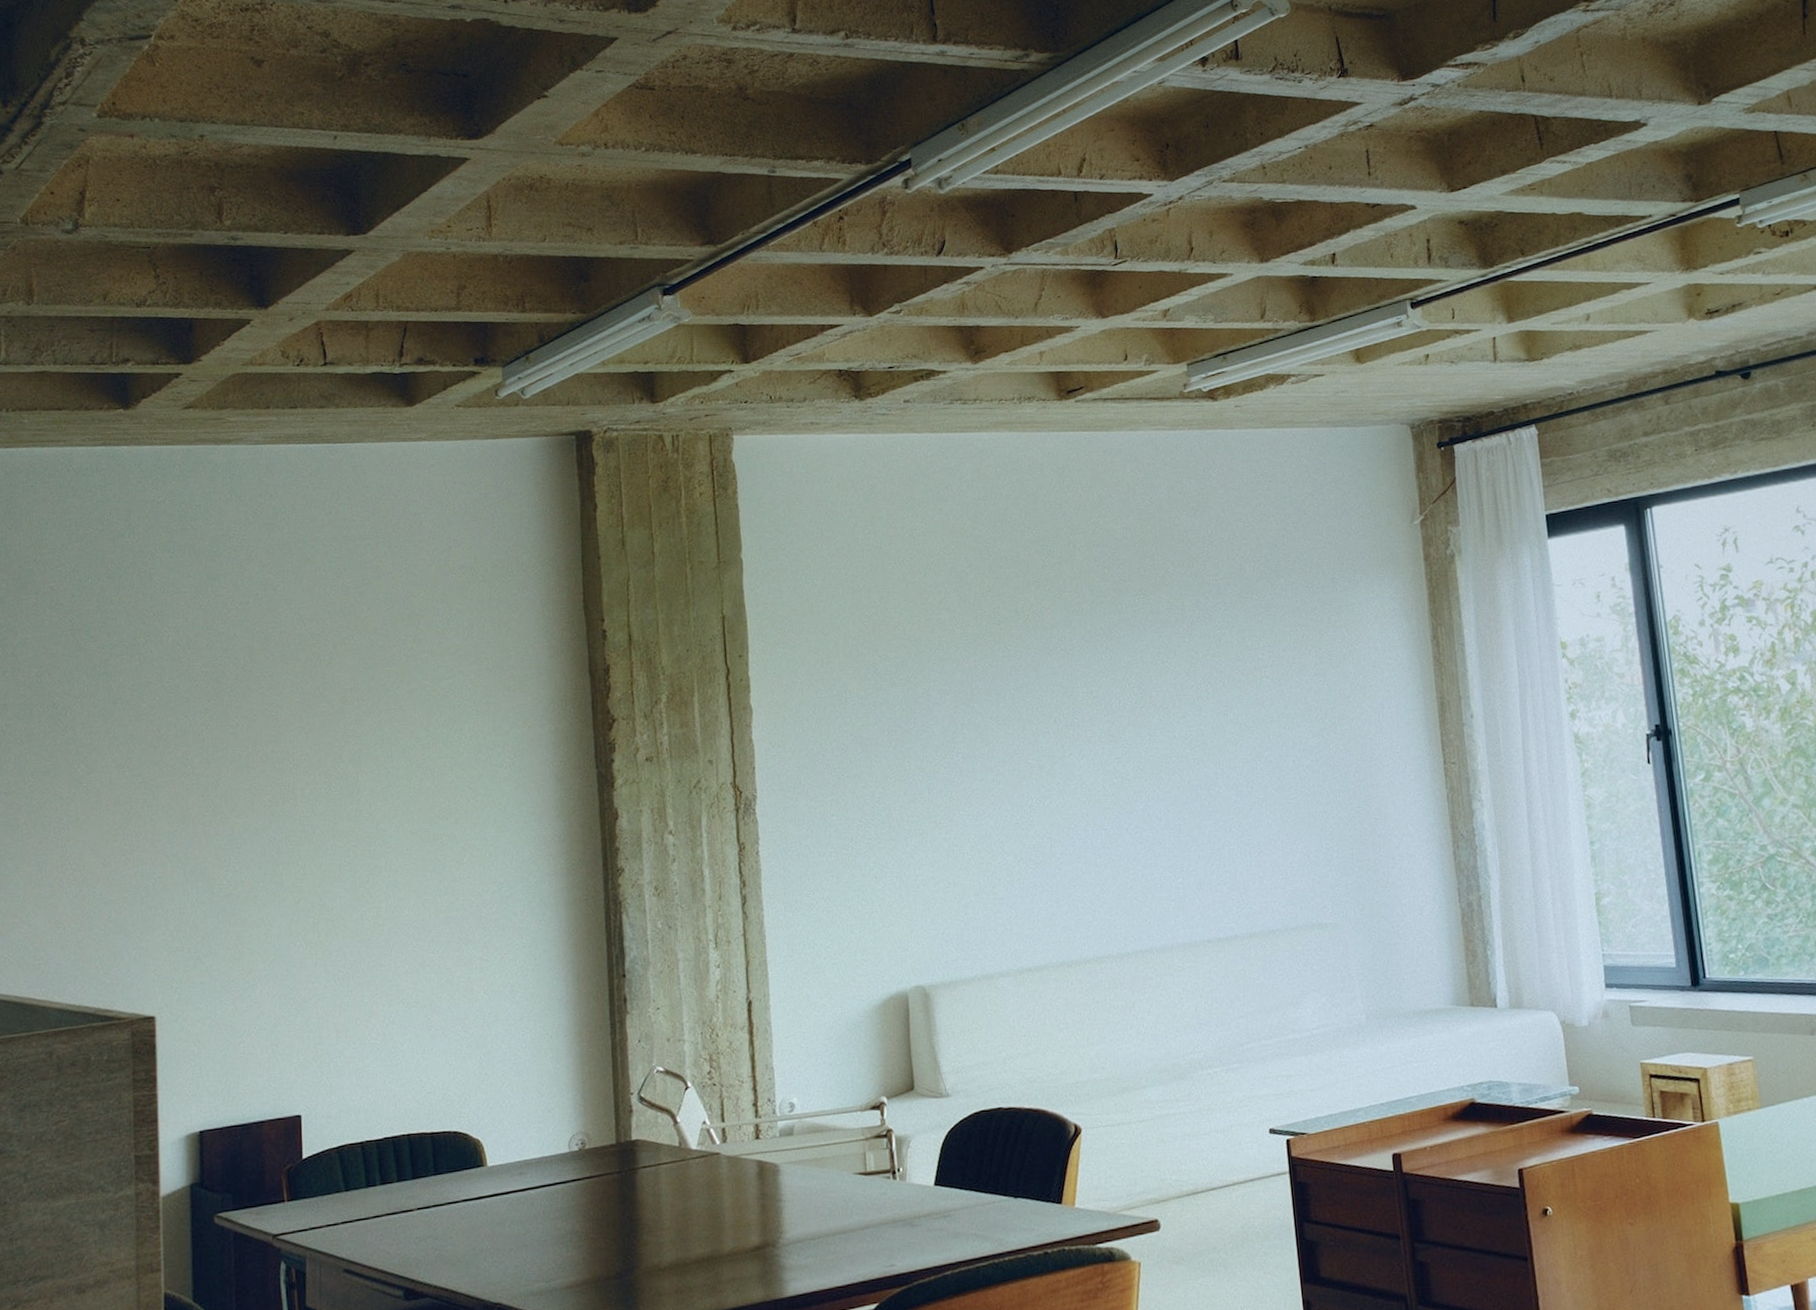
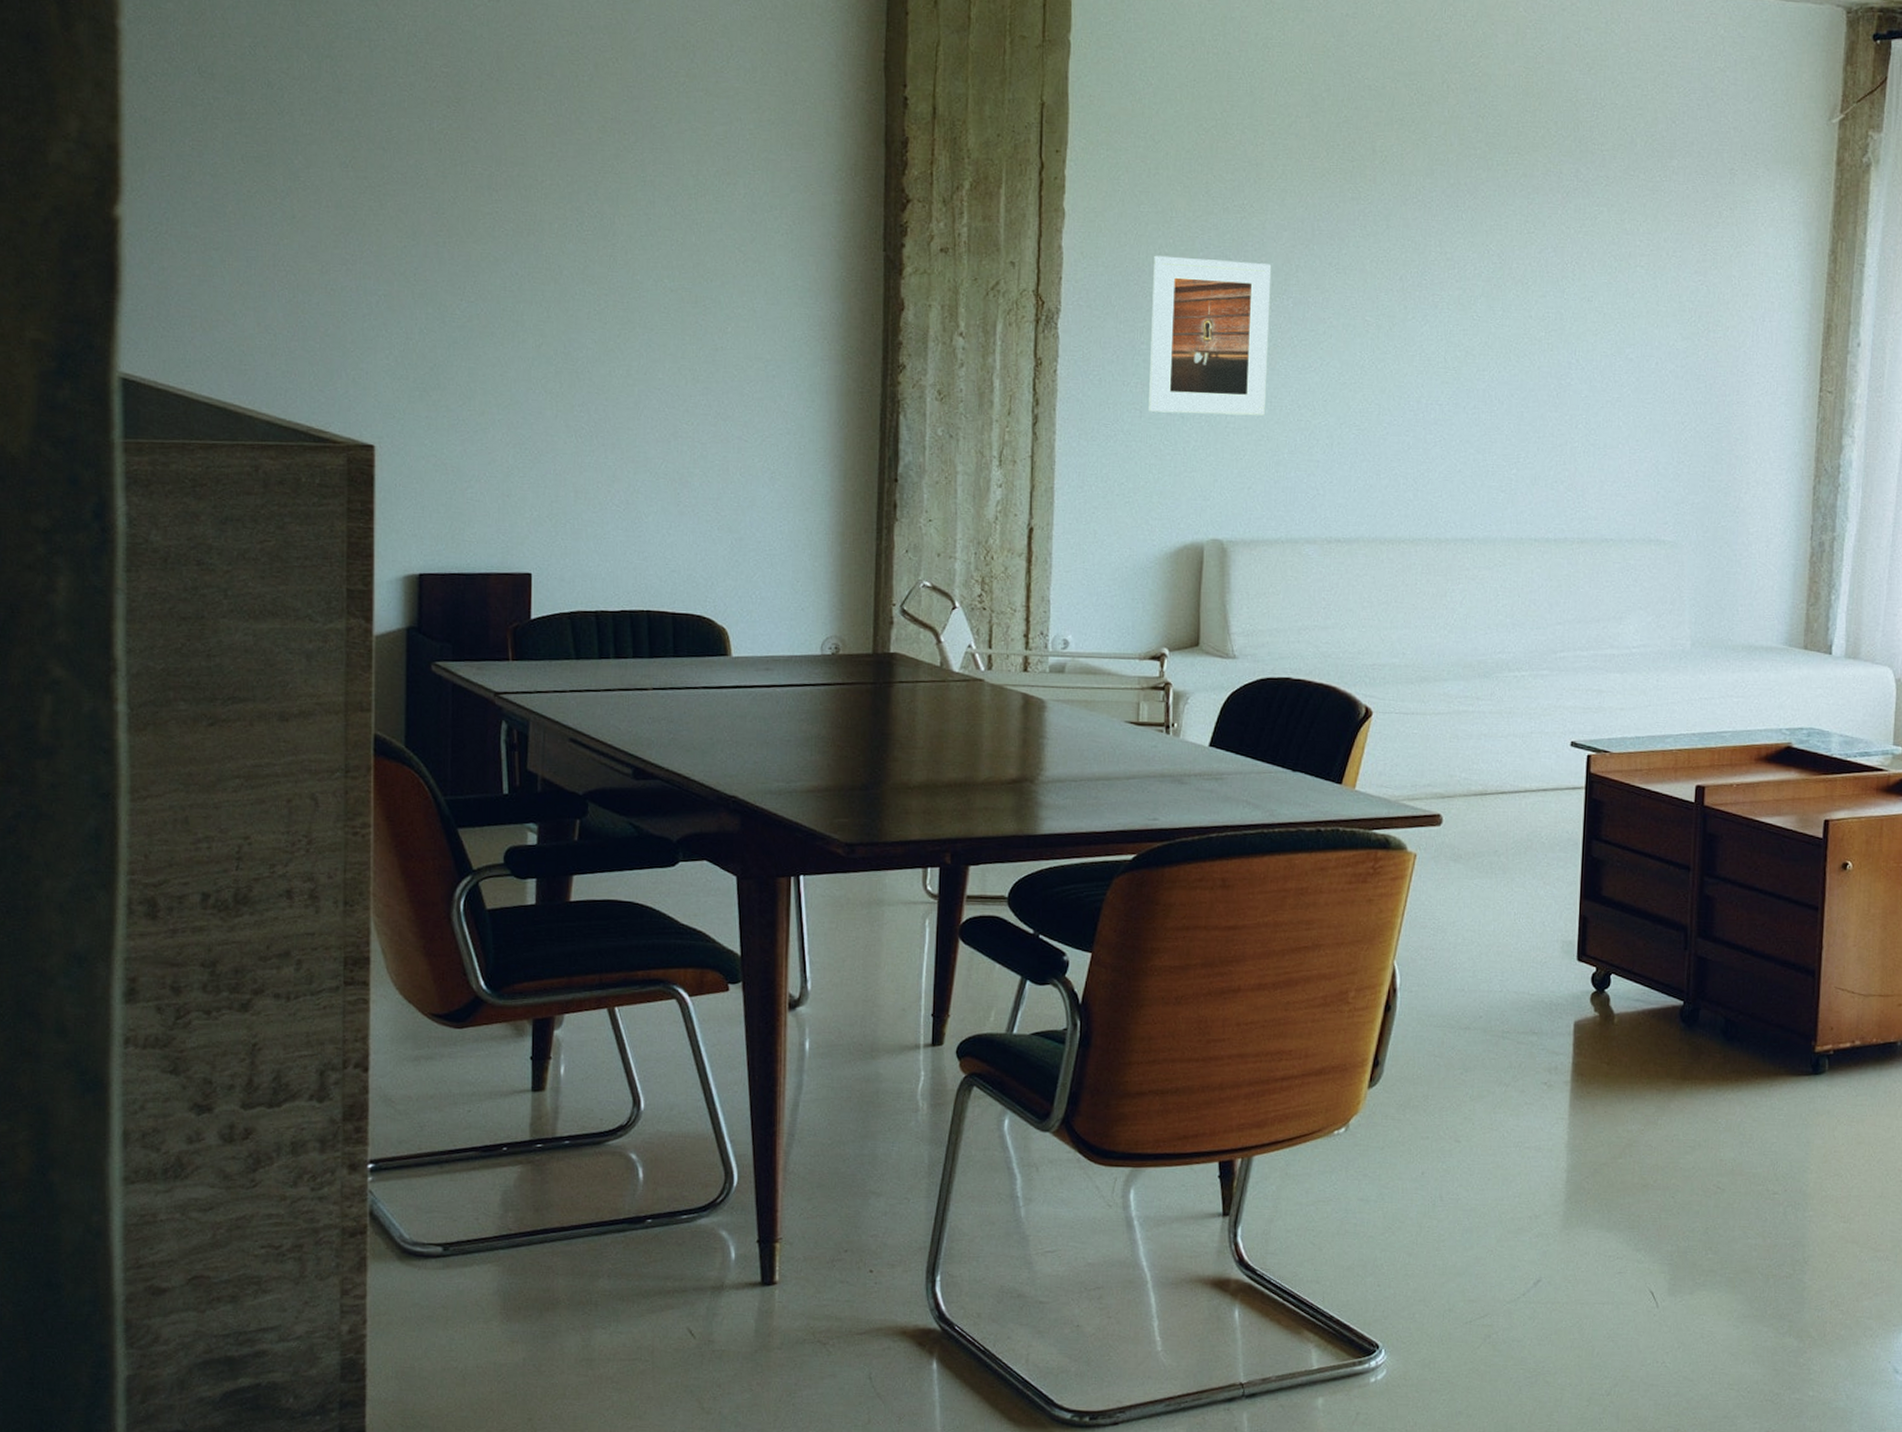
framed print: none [835,726,949,877] -> present [1148,255,1272,416]

